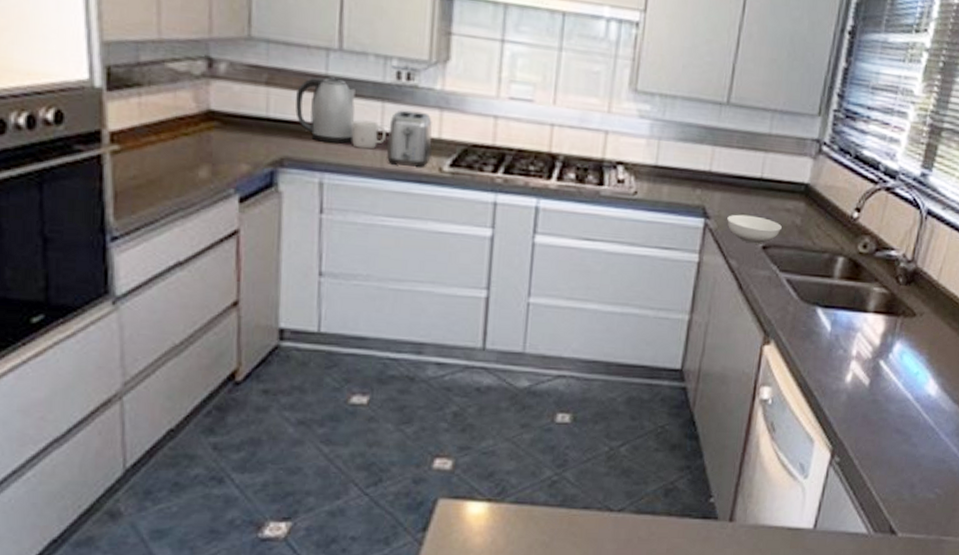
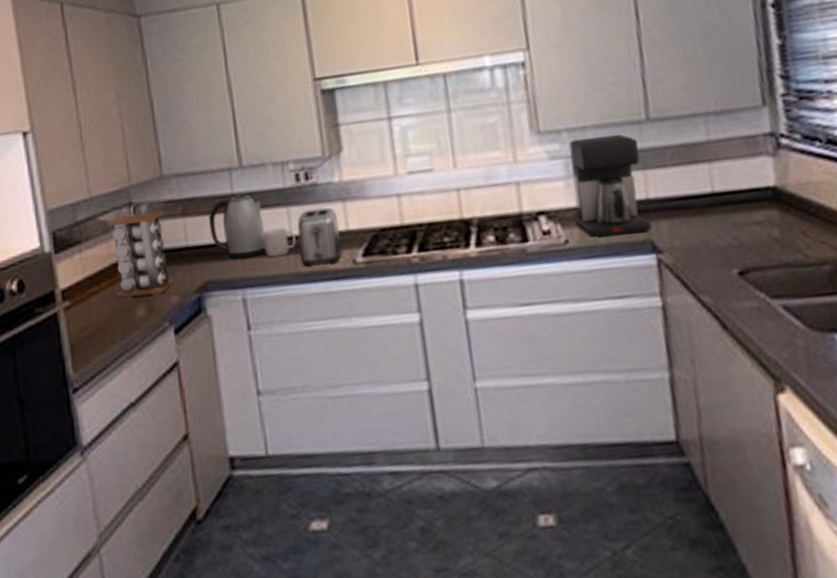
spice rack: none [176,57,246,159] -> present [106,202,174,298]
coffee maker: none [647,105,716,198] -> present [569,134,652,237]
bowl: present [727,214,782,244] -> none [683,238,757,272]

